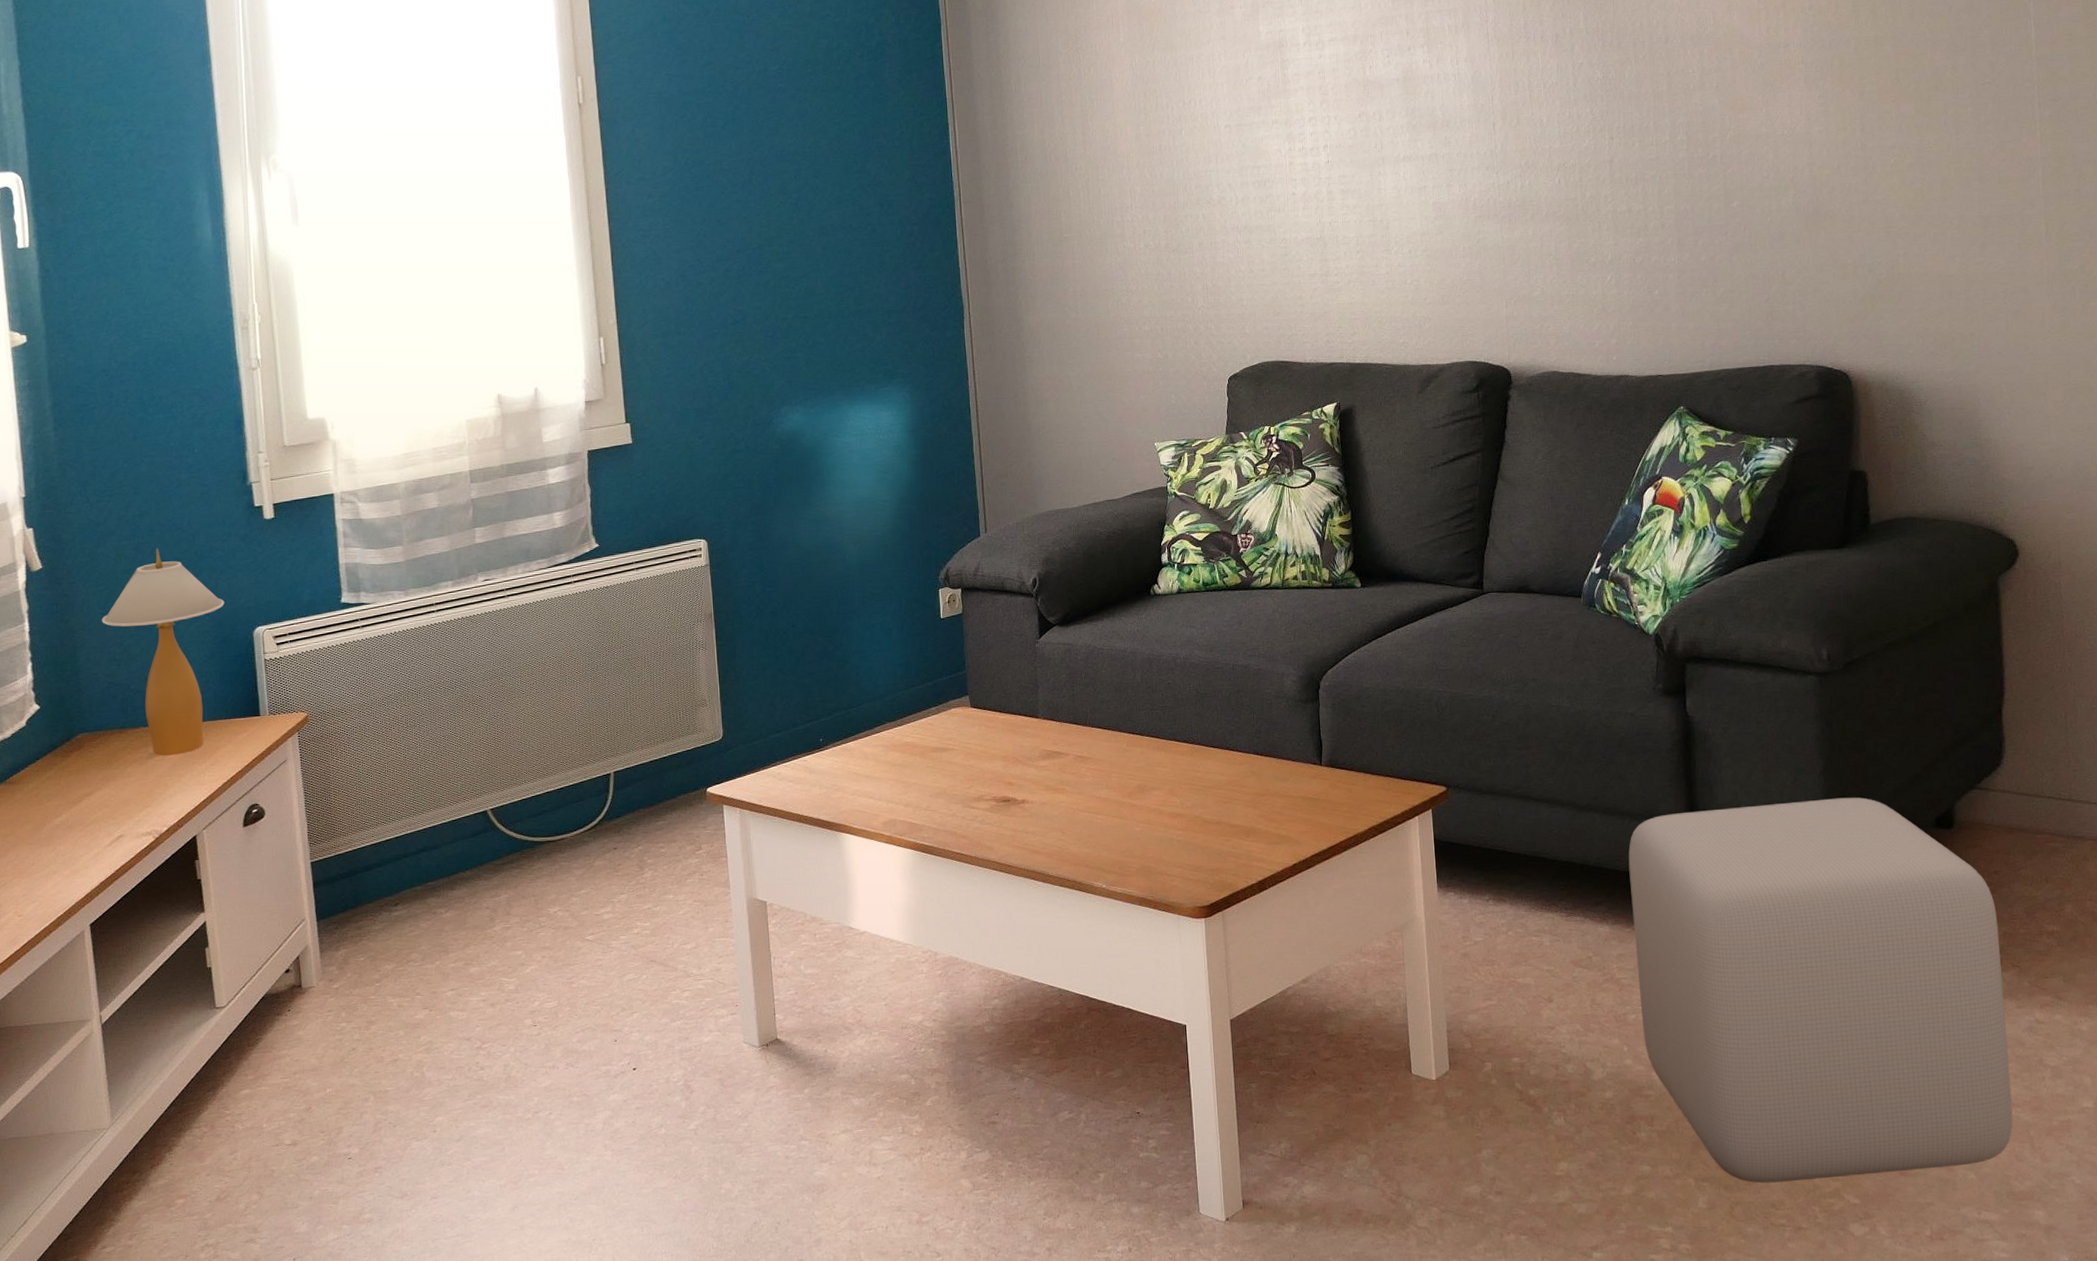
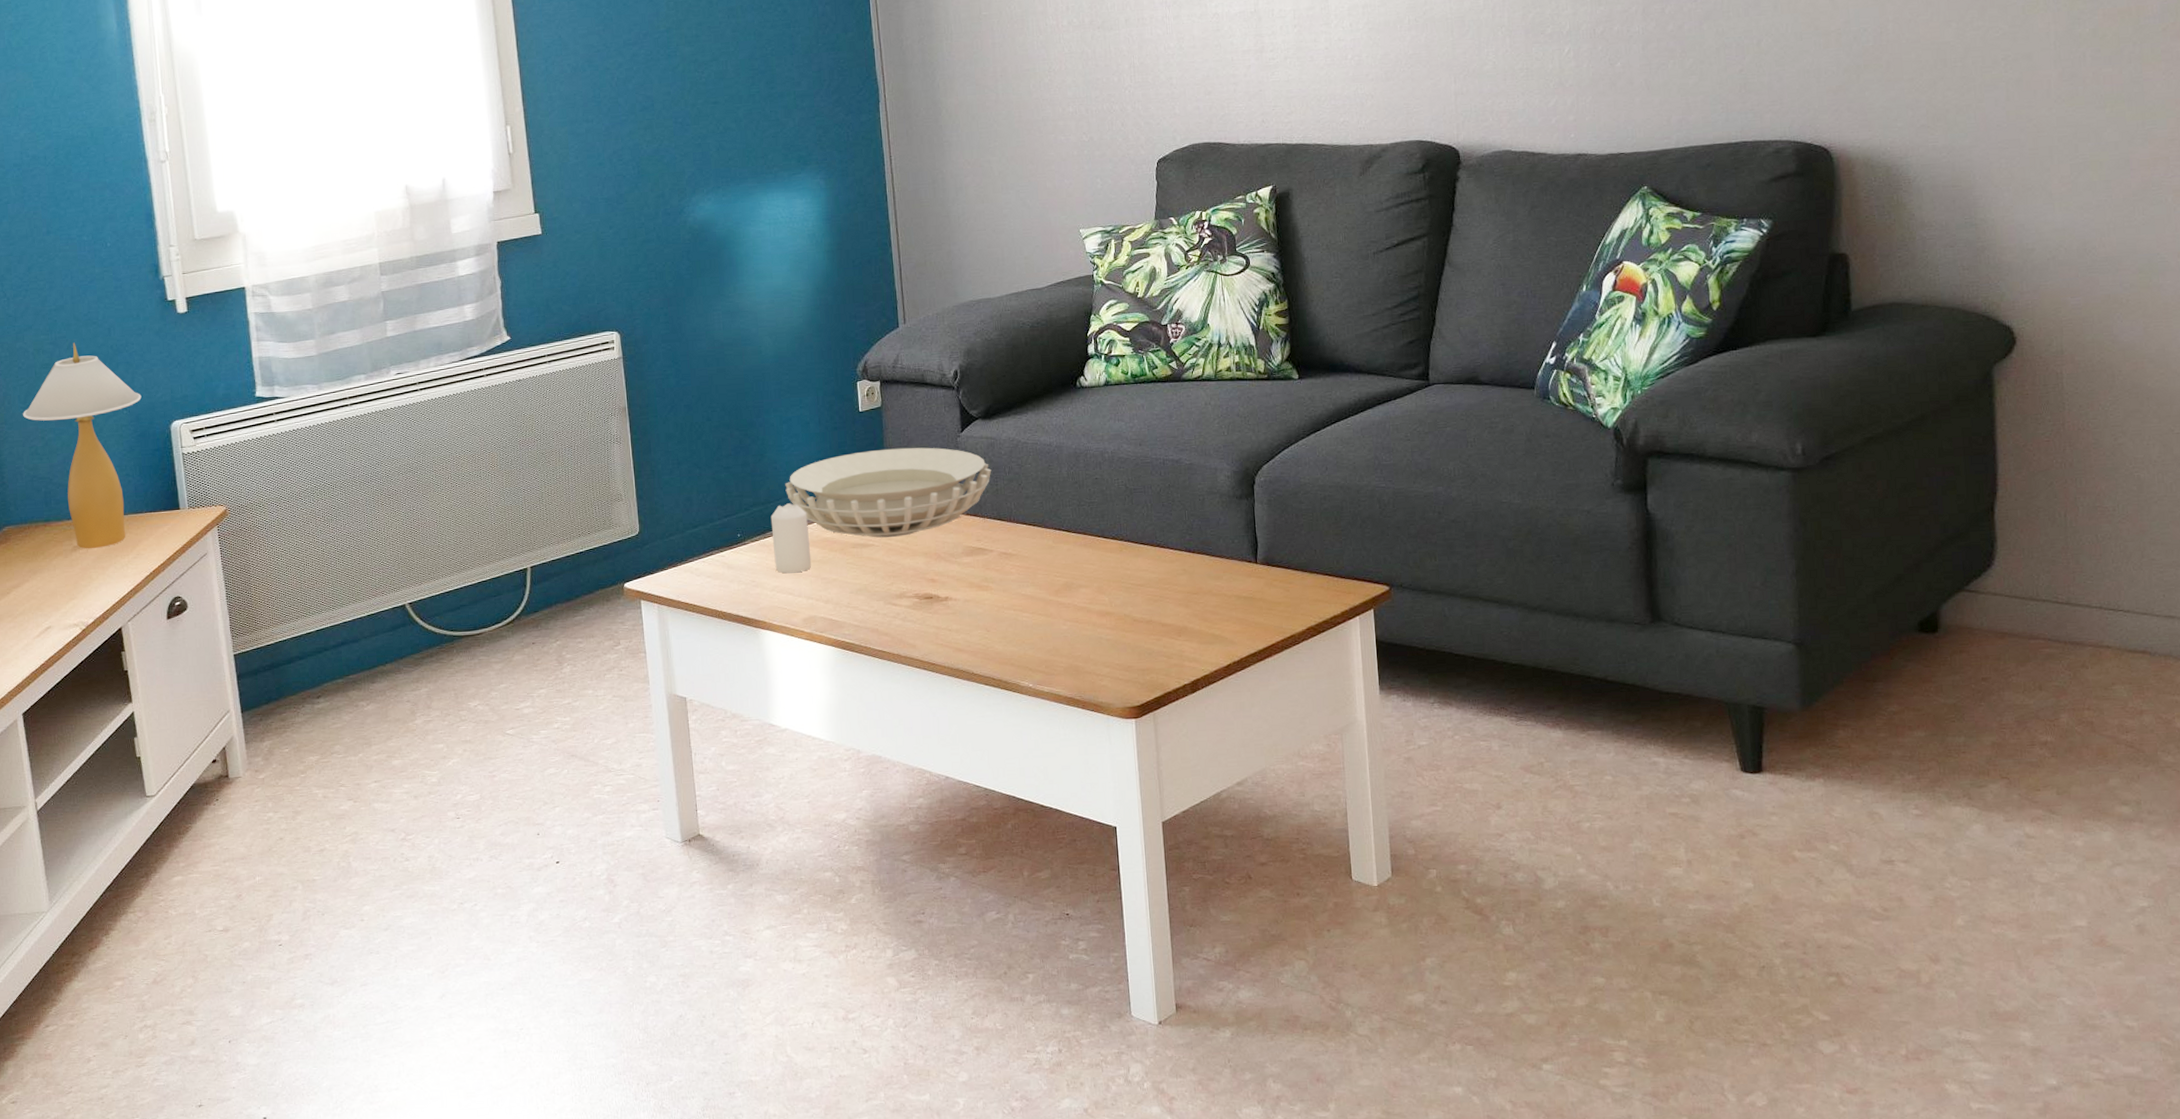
candle: none [852,708,892,778] -> present [770,503,812,574]
decorative bowl: none [867,653,1069,742] -> present [785,447,992,538]
pouf: present [1628,797,2013,1183] -> none [1583,599,1998,998]

